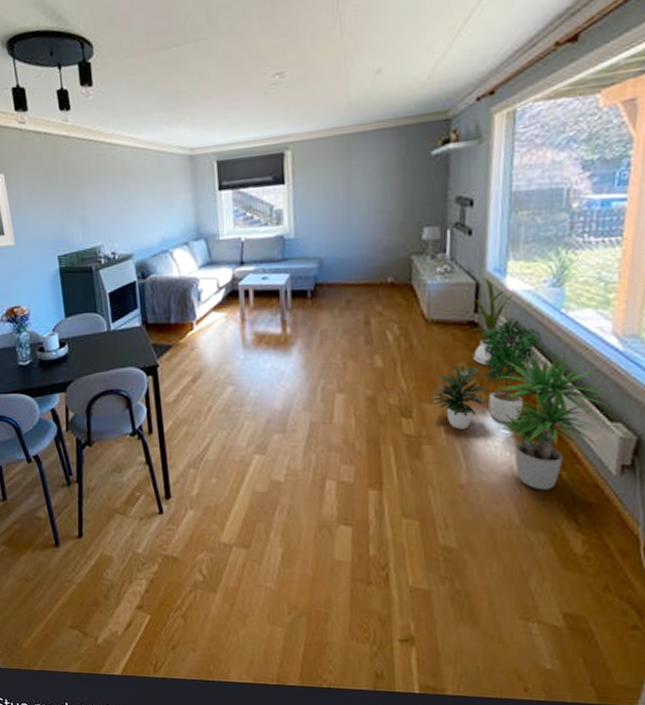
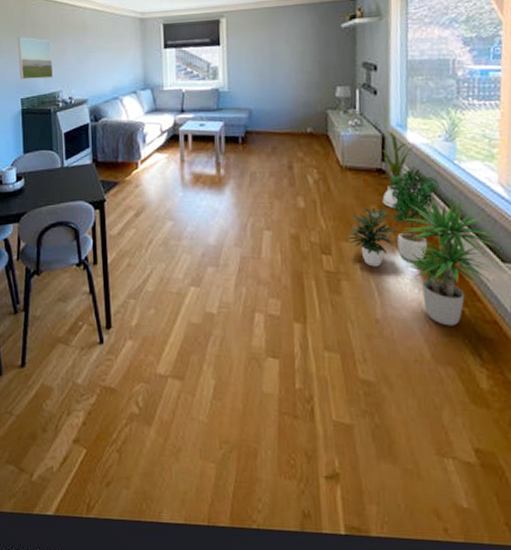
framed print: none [48,184,93,234] -> present [17,37,54,80]

